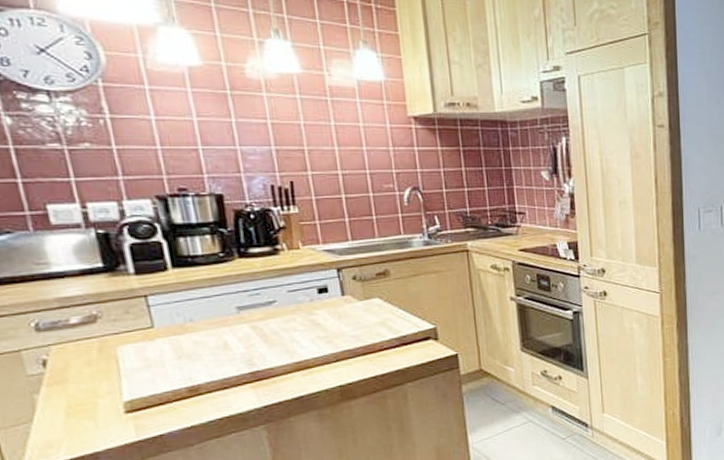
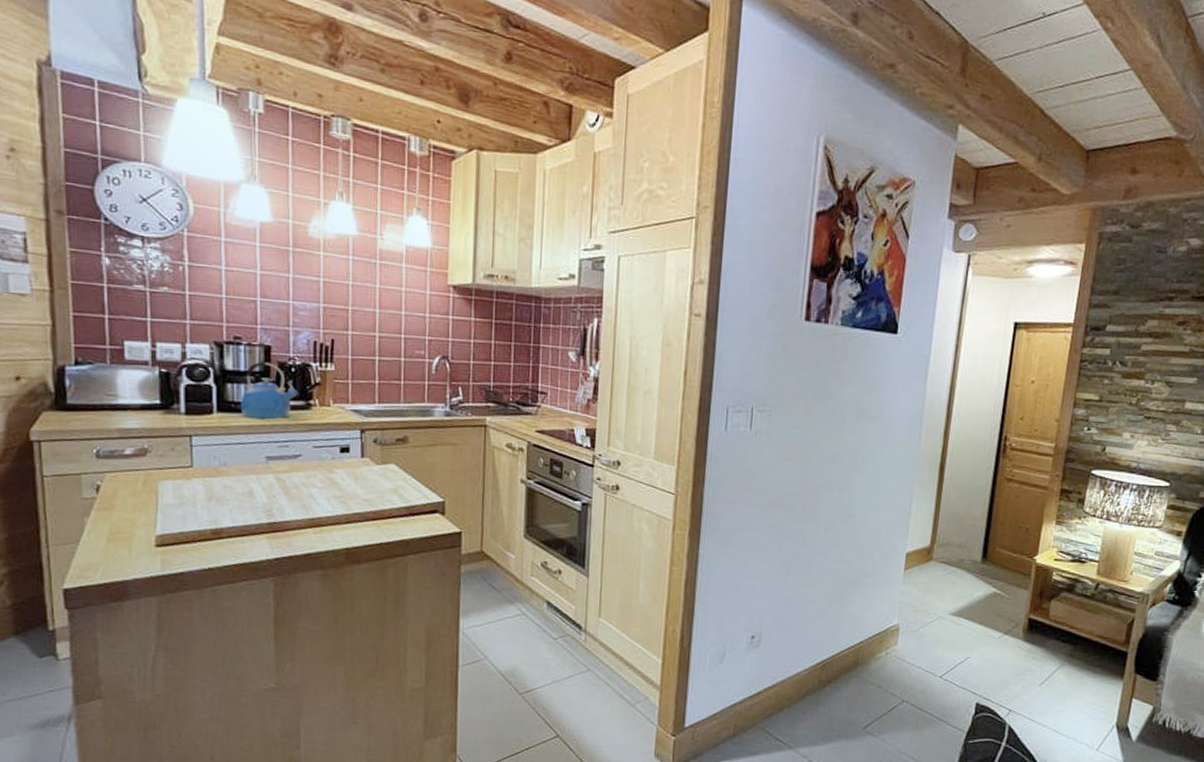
kettle: none [197,211,263,271] -> present [240,361,299,420]

